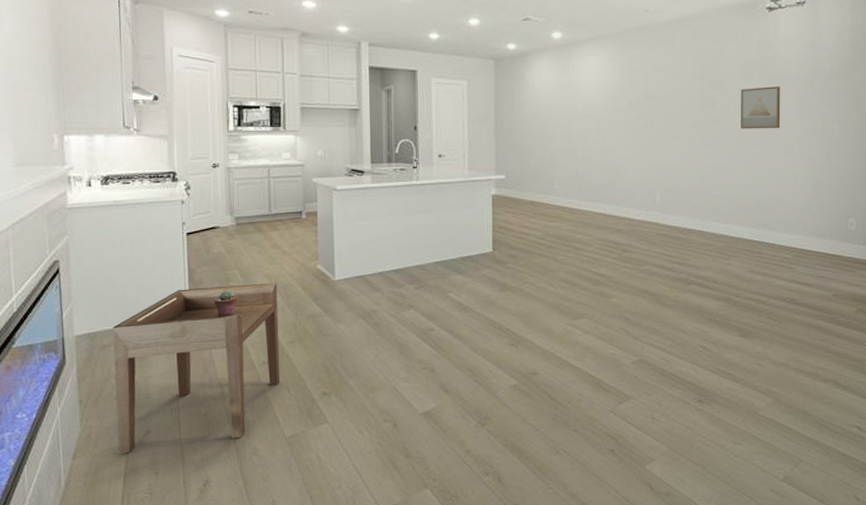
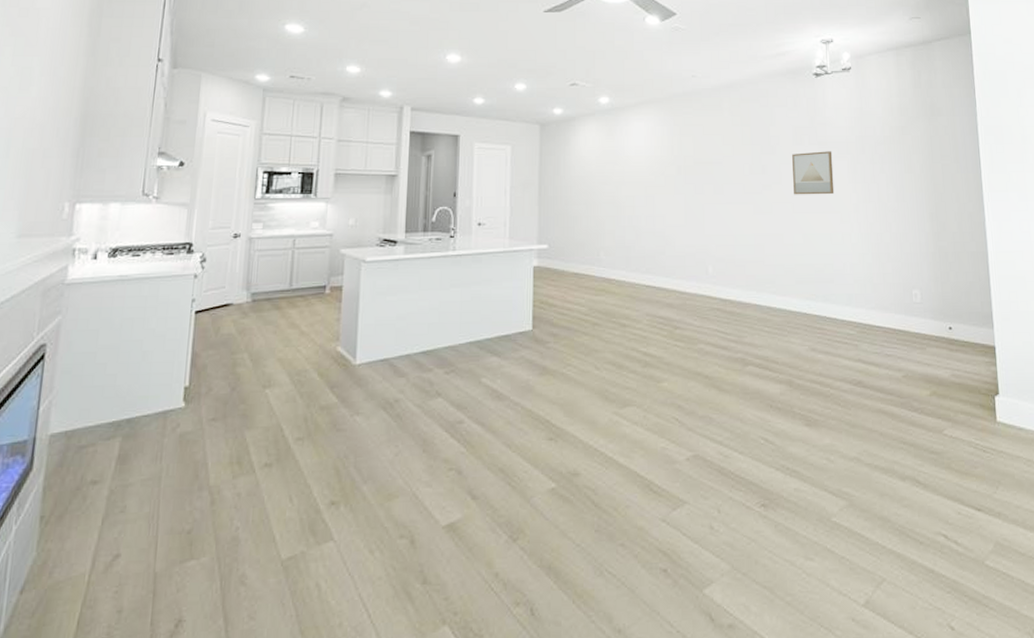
side table: present [112,283,280,455] -> none [77,368,290,587]
potted succulent: present [214,290,238,318] -> none [216,378,244,410]

